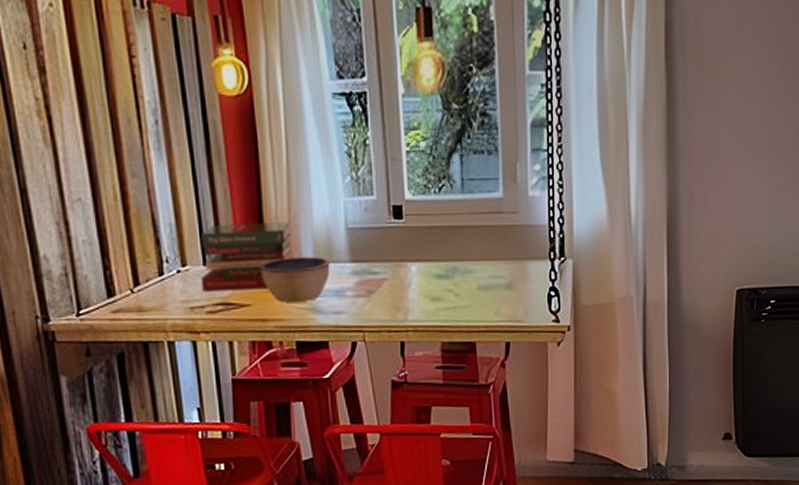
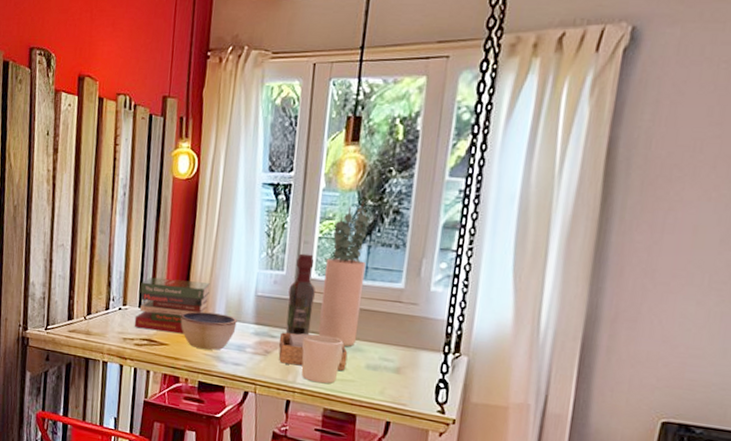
napkin holder: none [381,264,458,302] -> present [278,332,348,372]
wine bottle: none [383,172,414,268] -> present [285,253,316,336]
mug: none [406,261,453,316] -> present [301,334,344,384]
vase: none [418,104,464,271] -> present [318,200,370,347]

